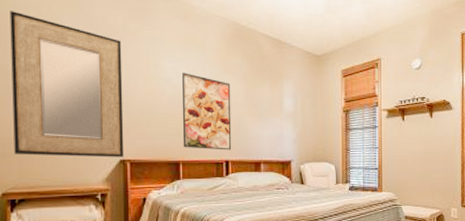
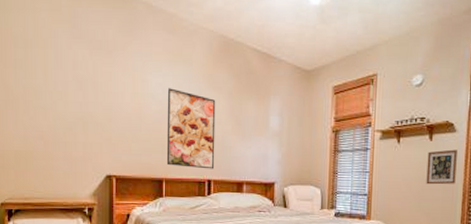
home mirror: present [10,11,125,157] -> none [10,26,111,173]
picture frame: none [429,125,455,157] -> present [426,149,457,185]

